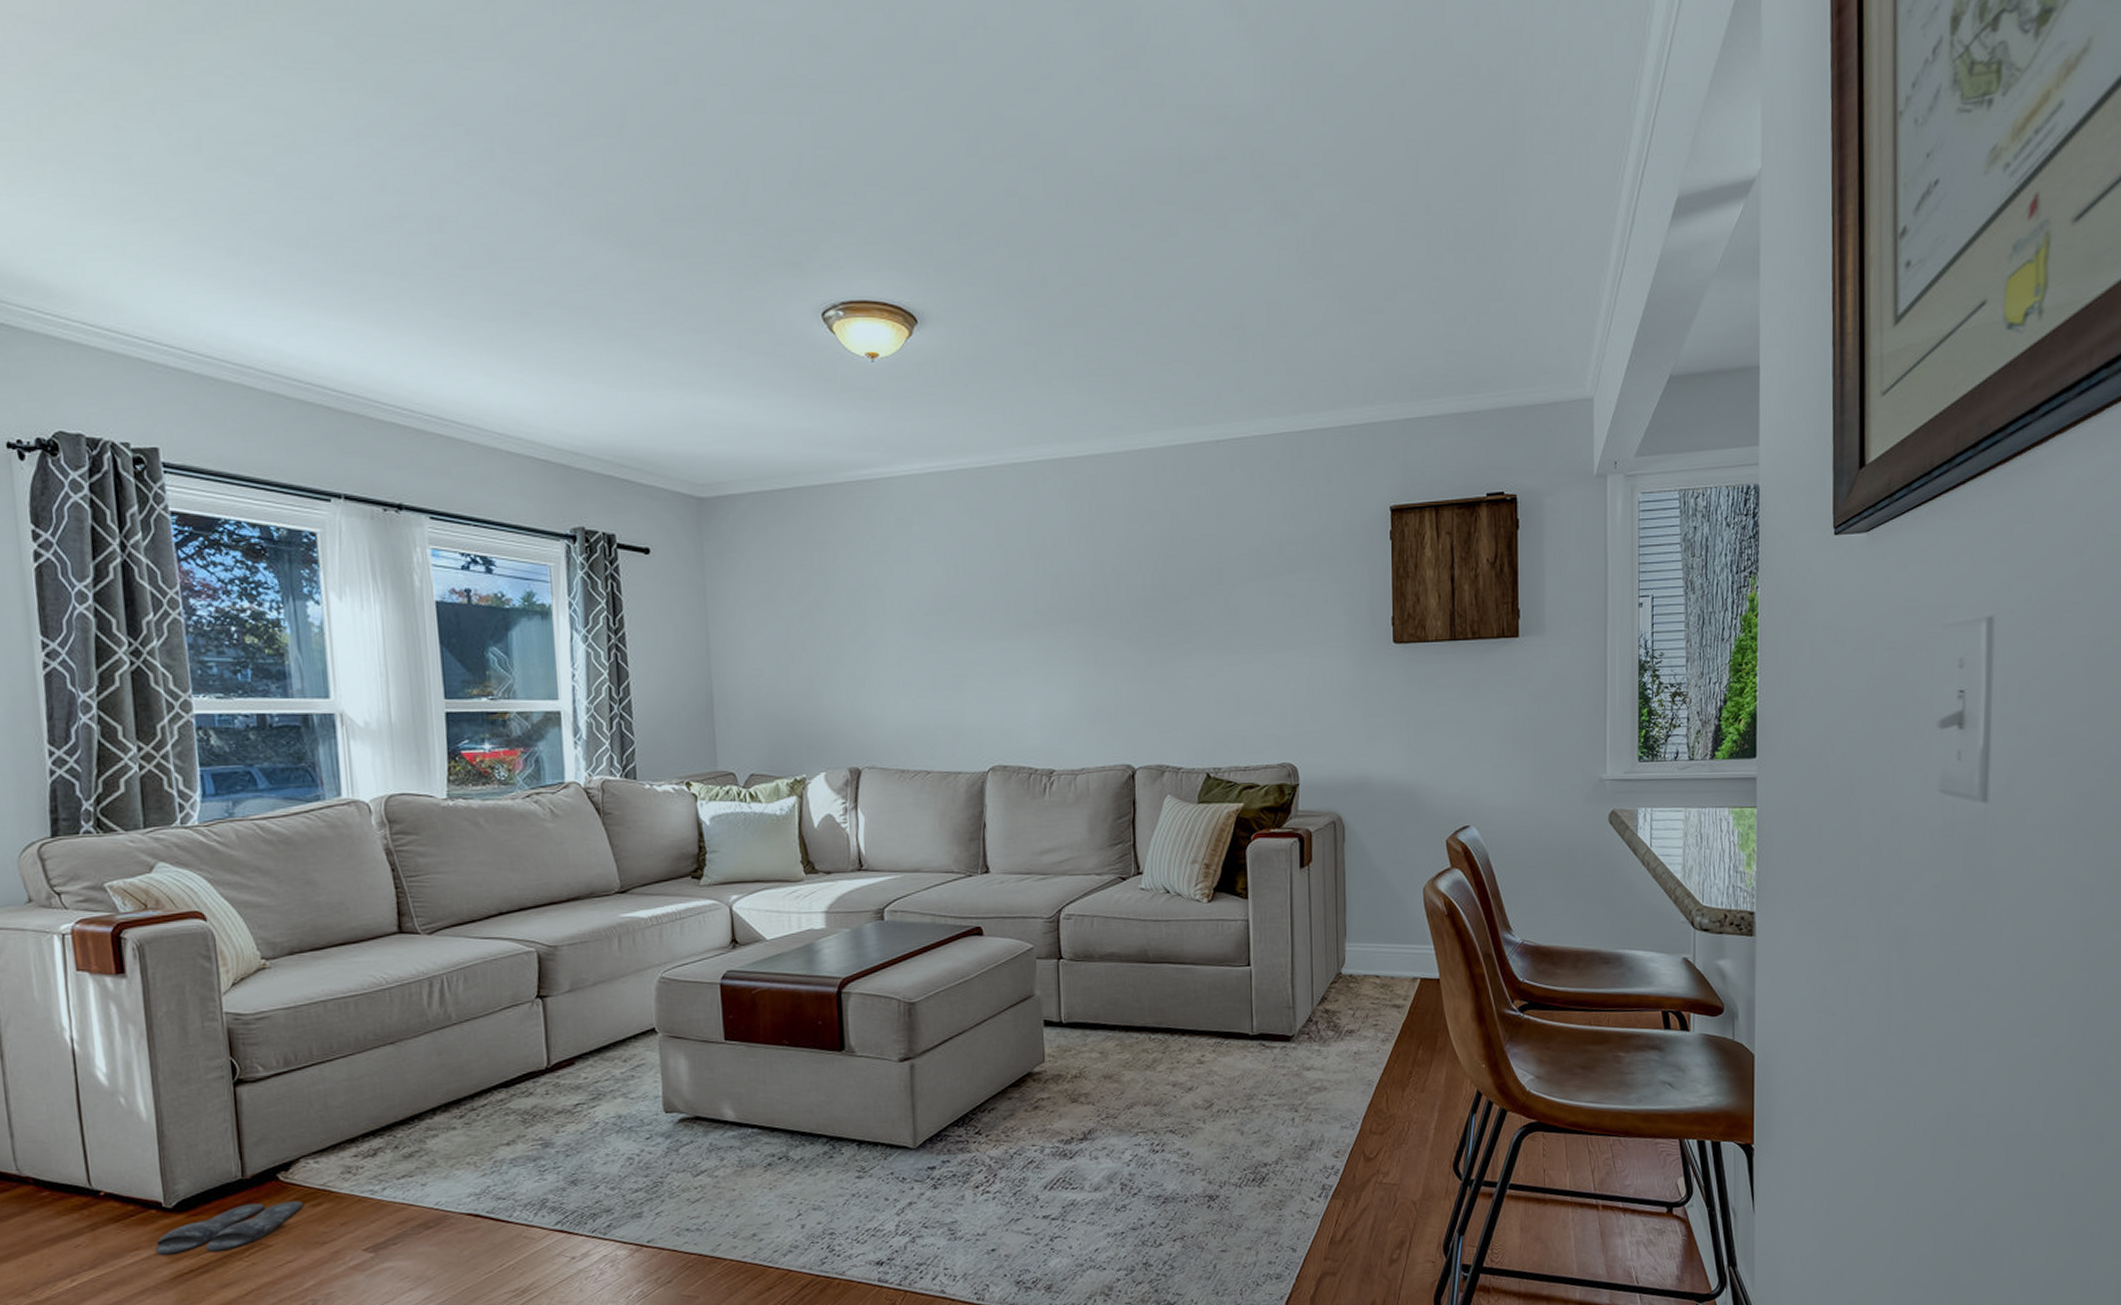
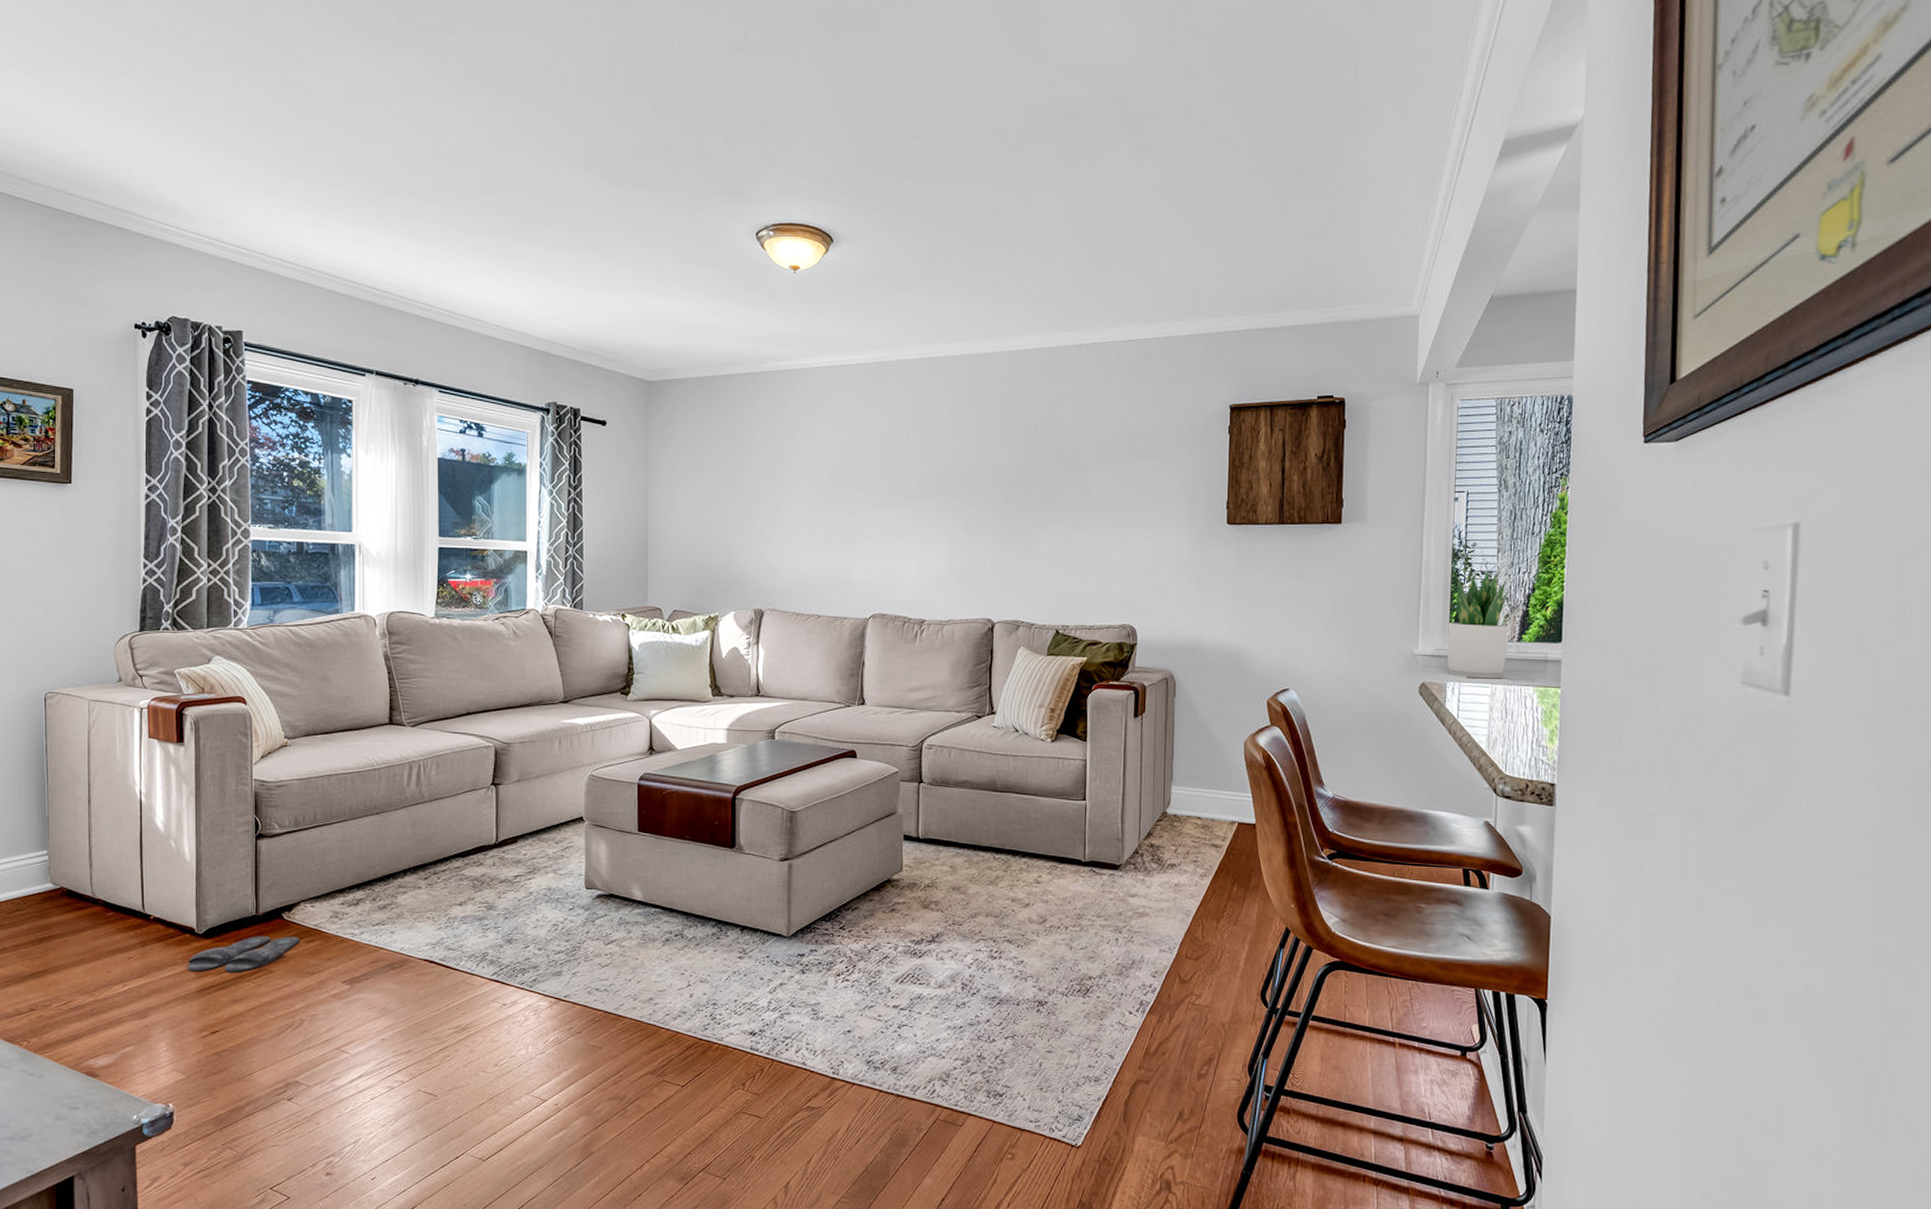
planter: none [1637,683,1701,803] -> present [1447,571,1509,679]

